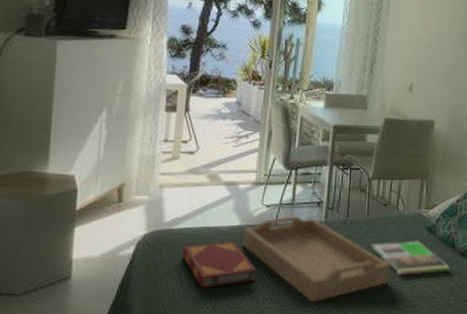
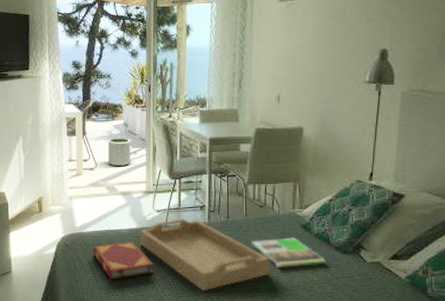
plant pot: none [213,118,243,152] -> present [108,138,131,167]

